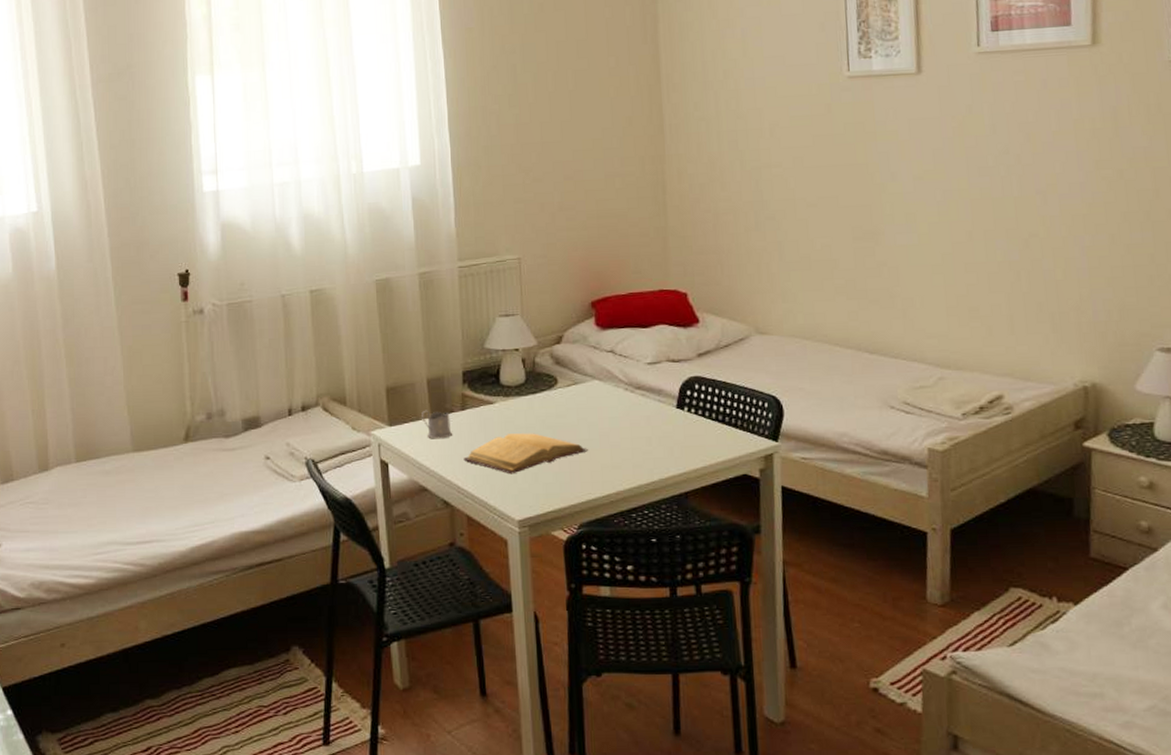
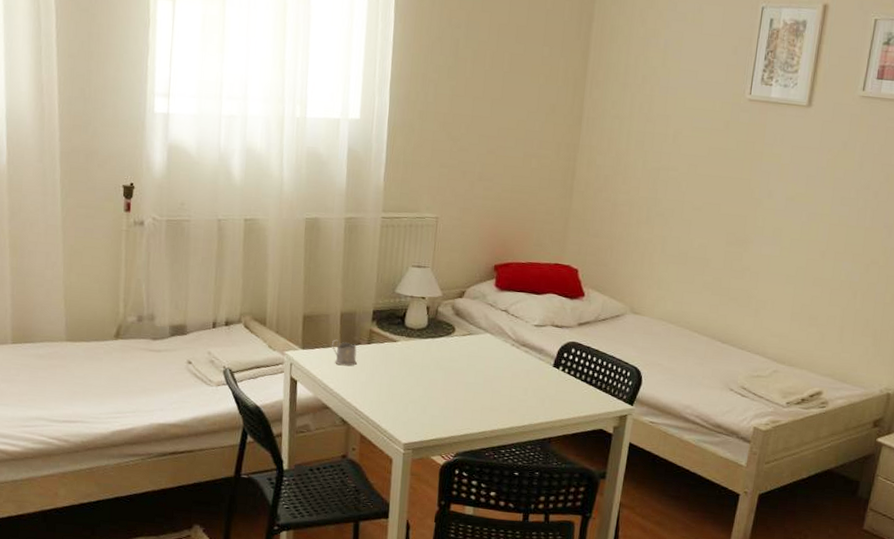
book: present [463,433,589,475] -> none [364,369,473,404]

